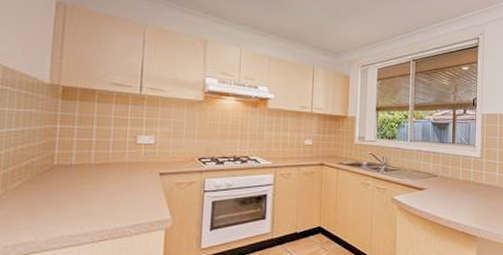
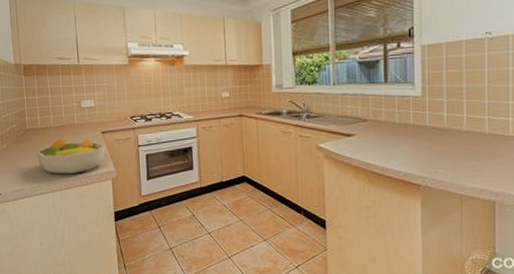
fruit bowl: none [63,179,162,223] -> present [36,139,106,175]

